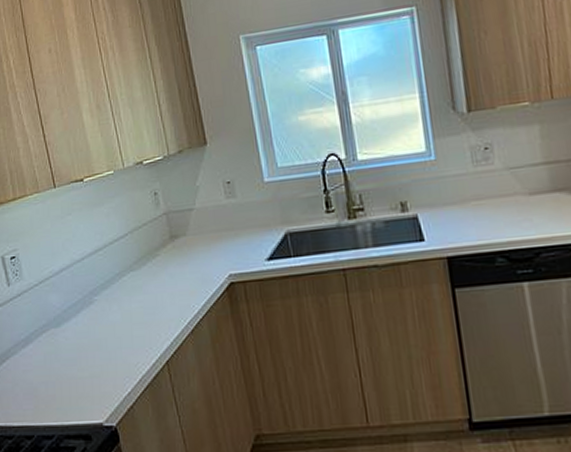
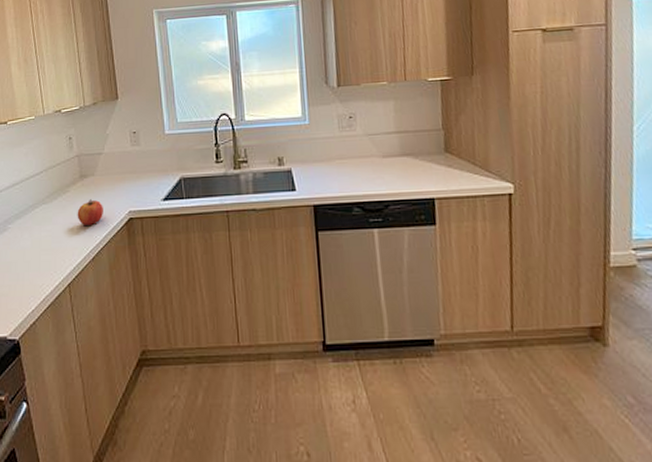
apple: none [170,263,200,293] -> present [77,199,103,225]

